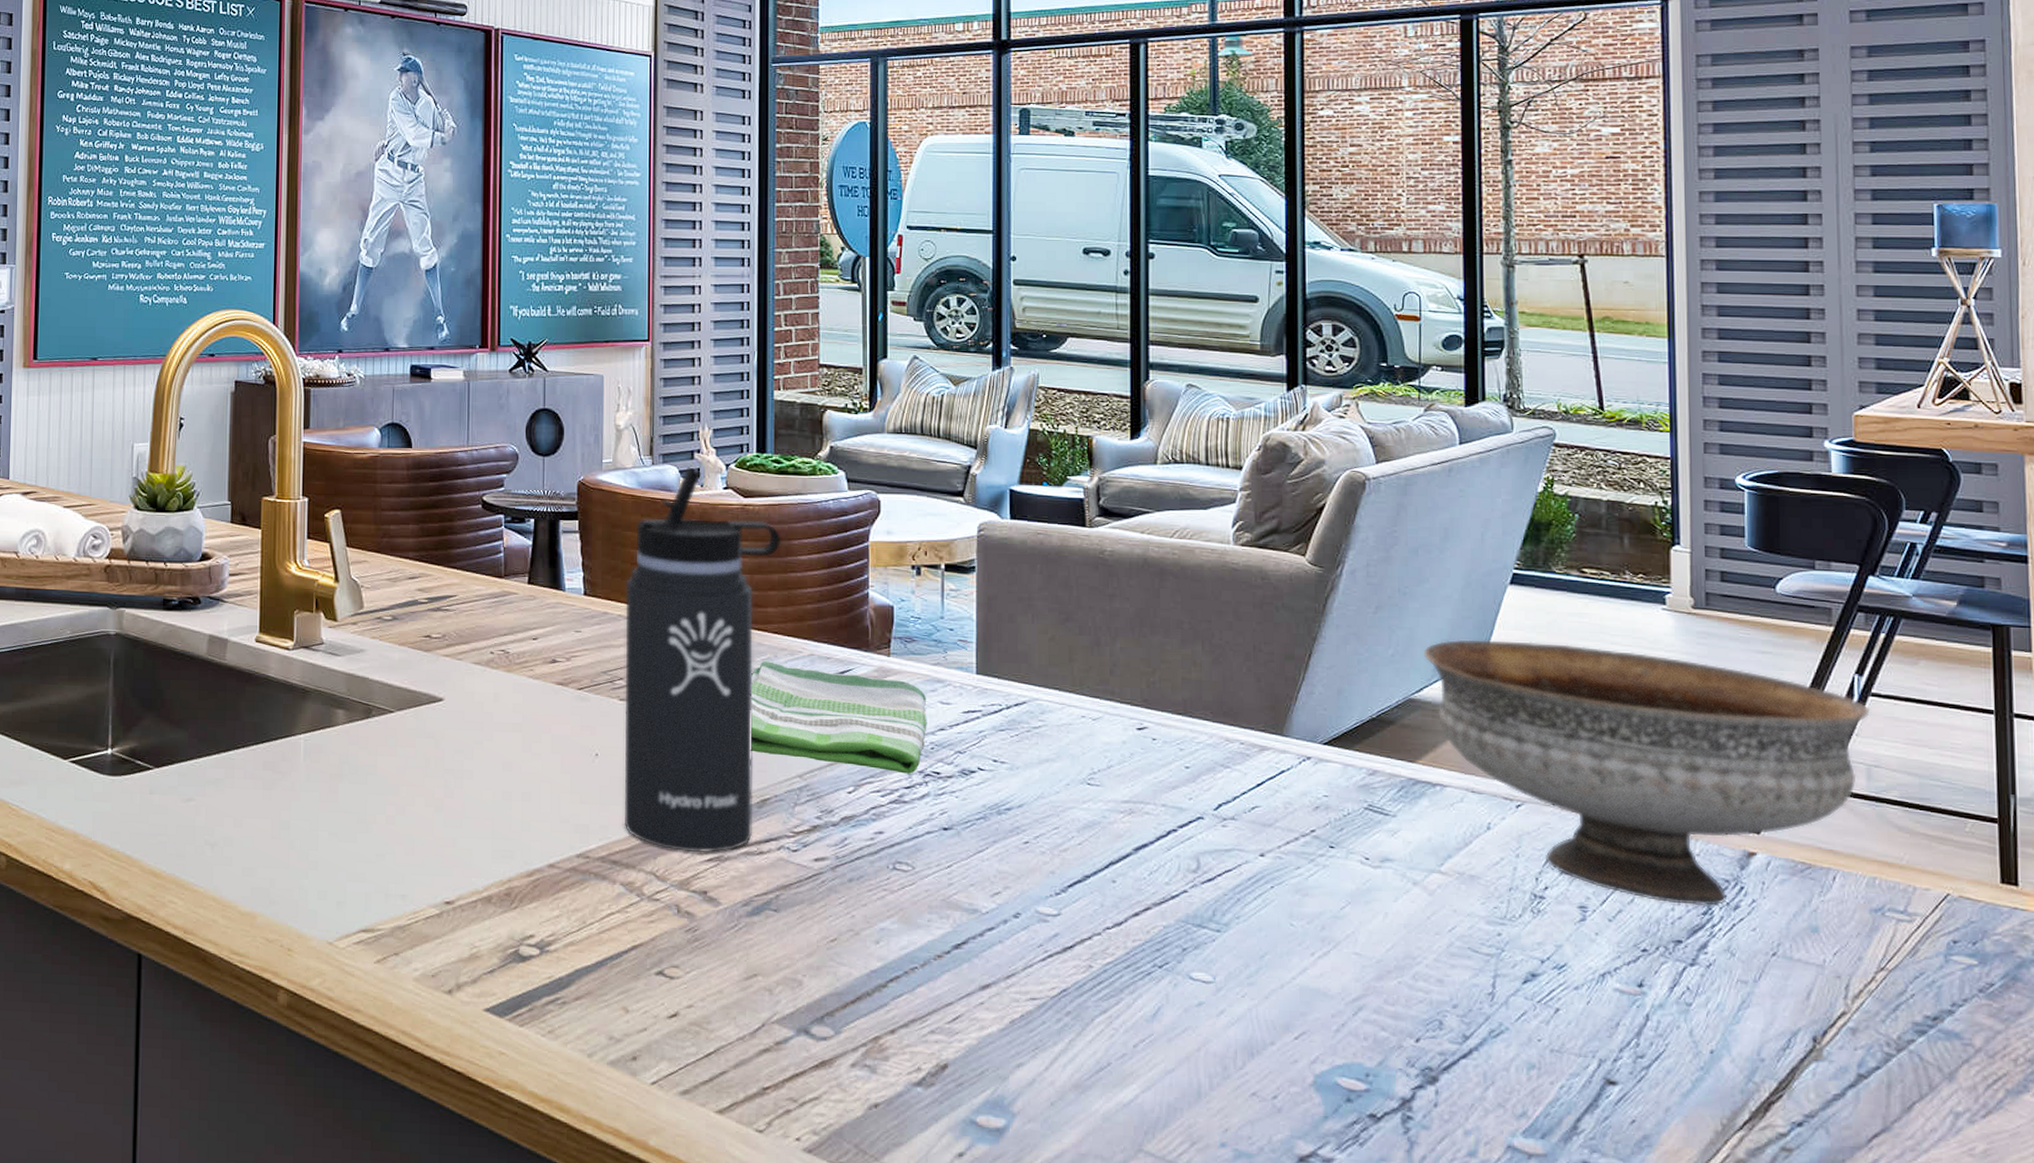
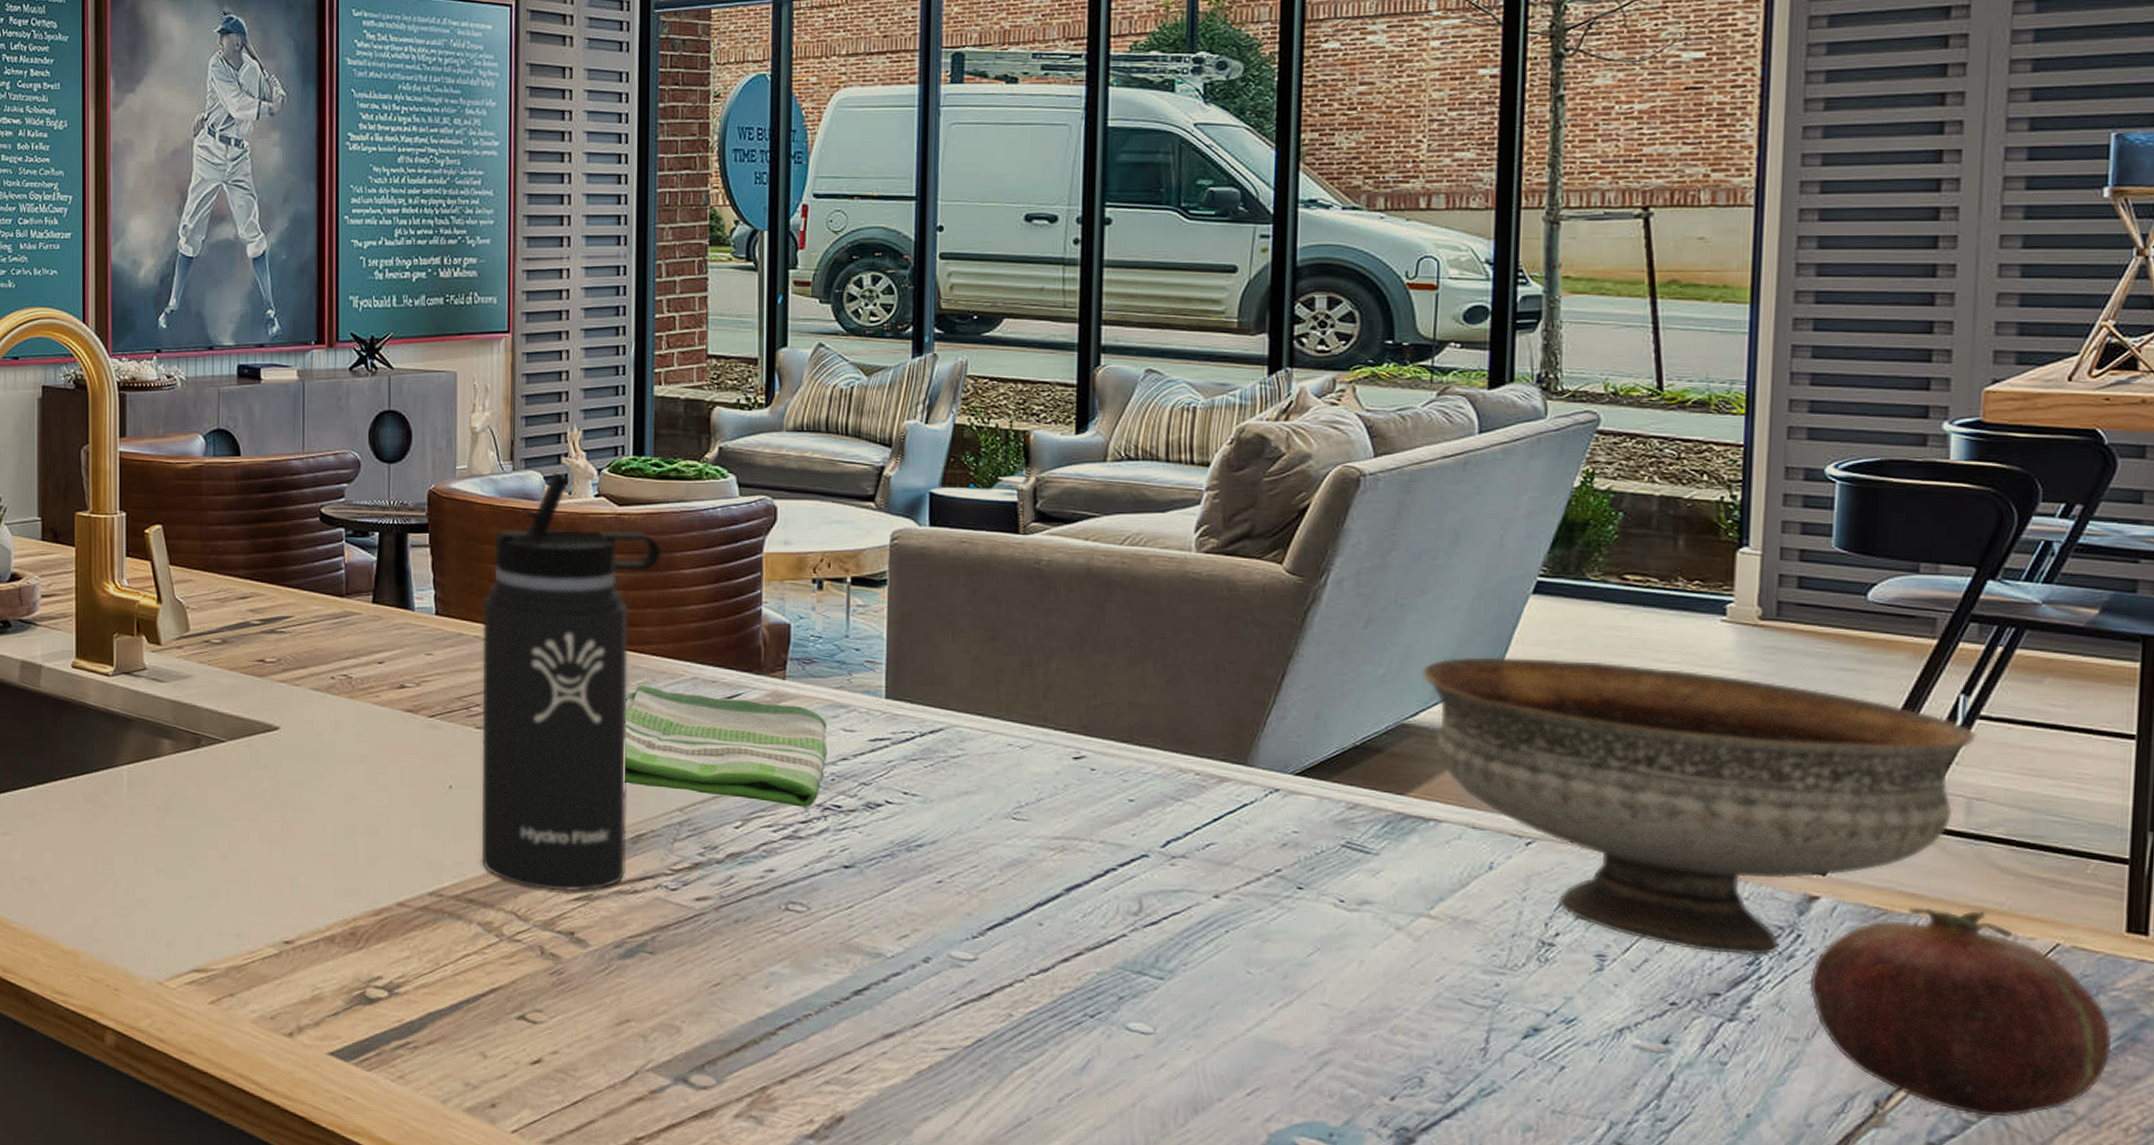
fruit: none [1753,861,1998,1051] -> present [1809,907,2113,1118]

